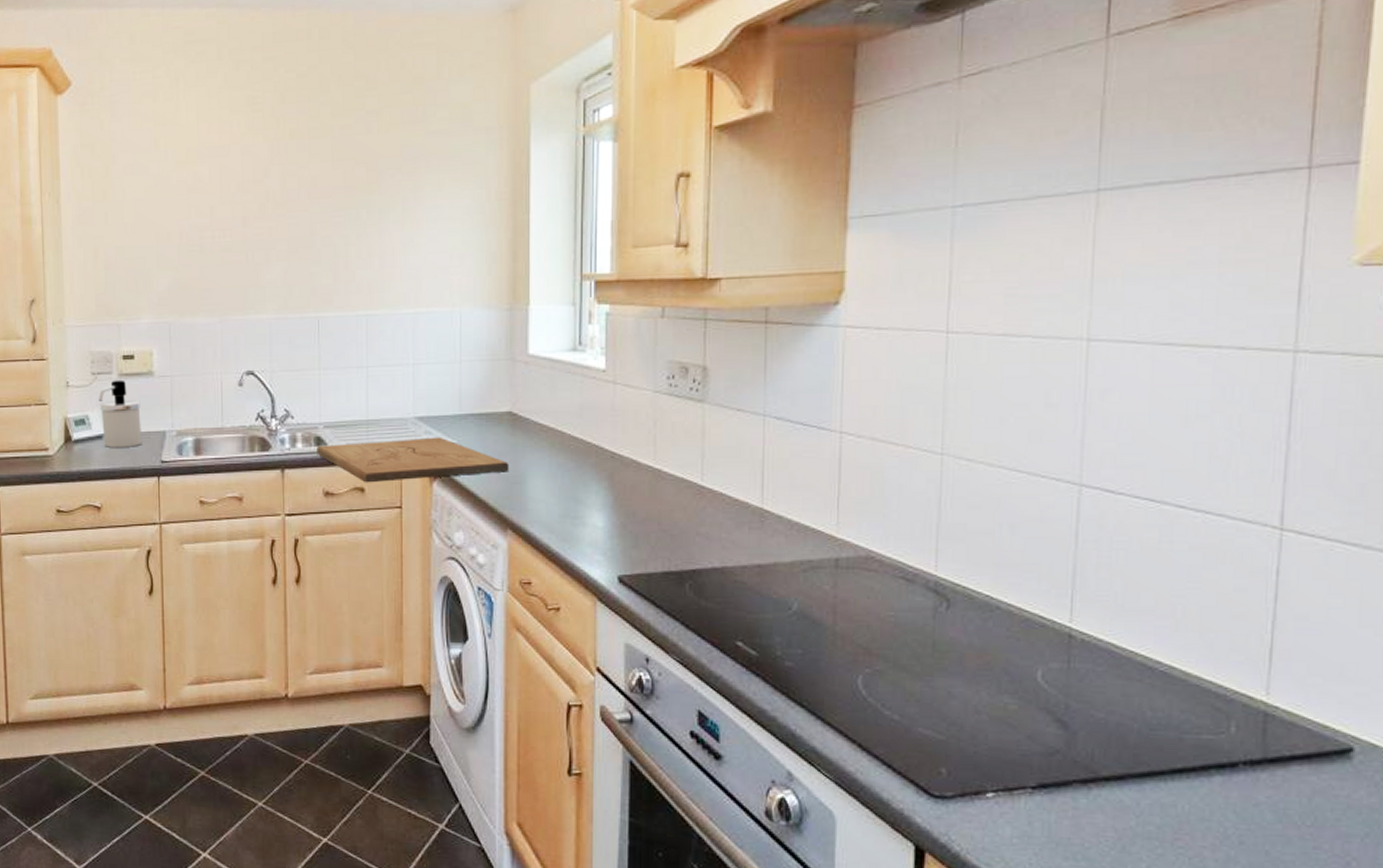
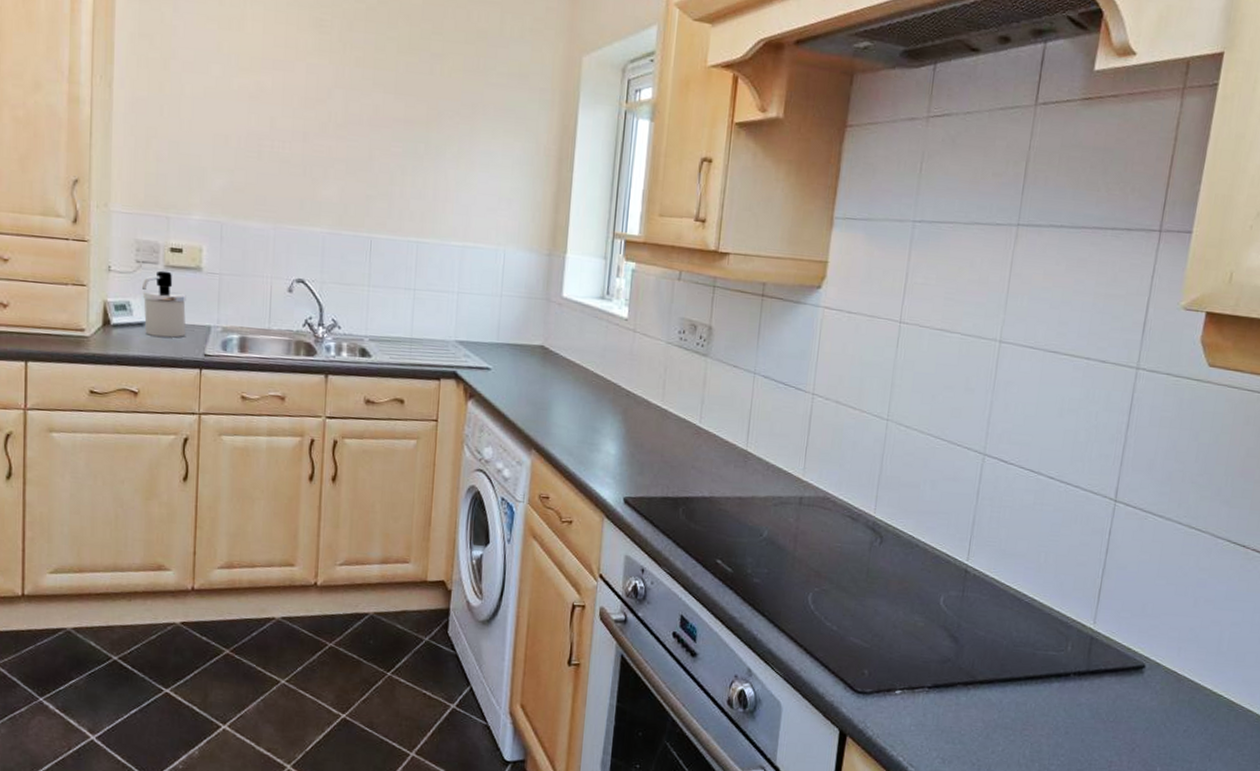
cutting board: present [317,437,510,483] -> none [361,356,538,399]

